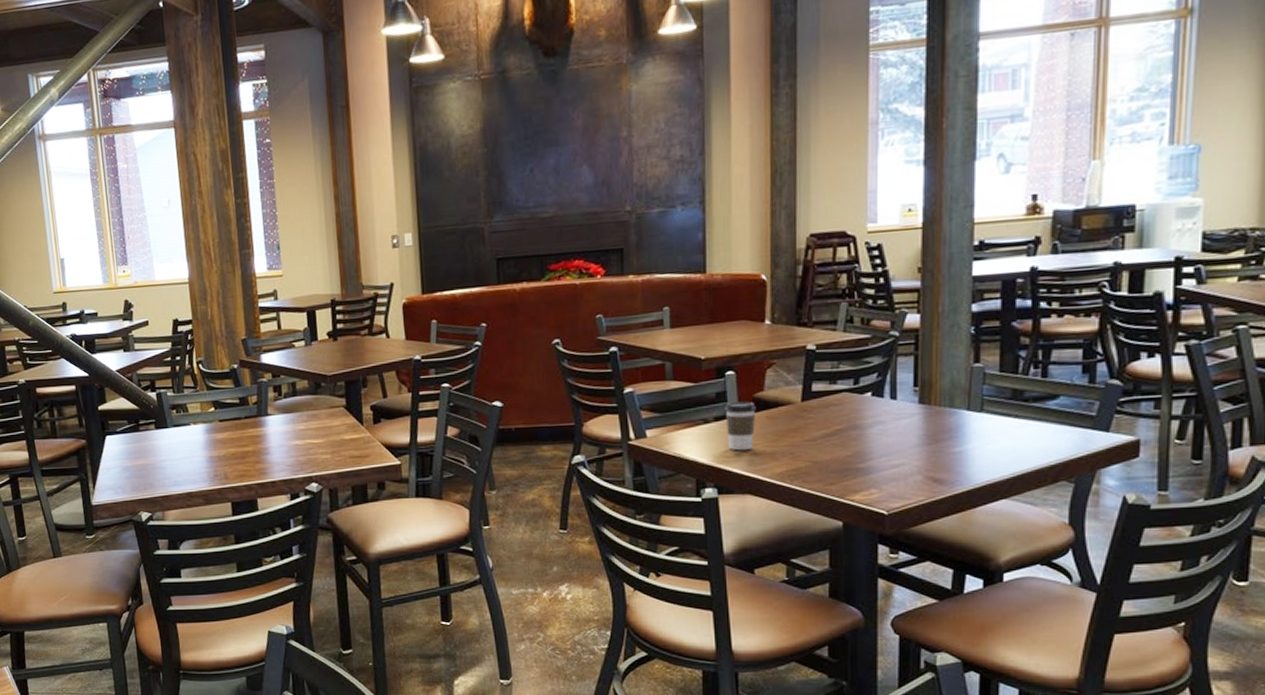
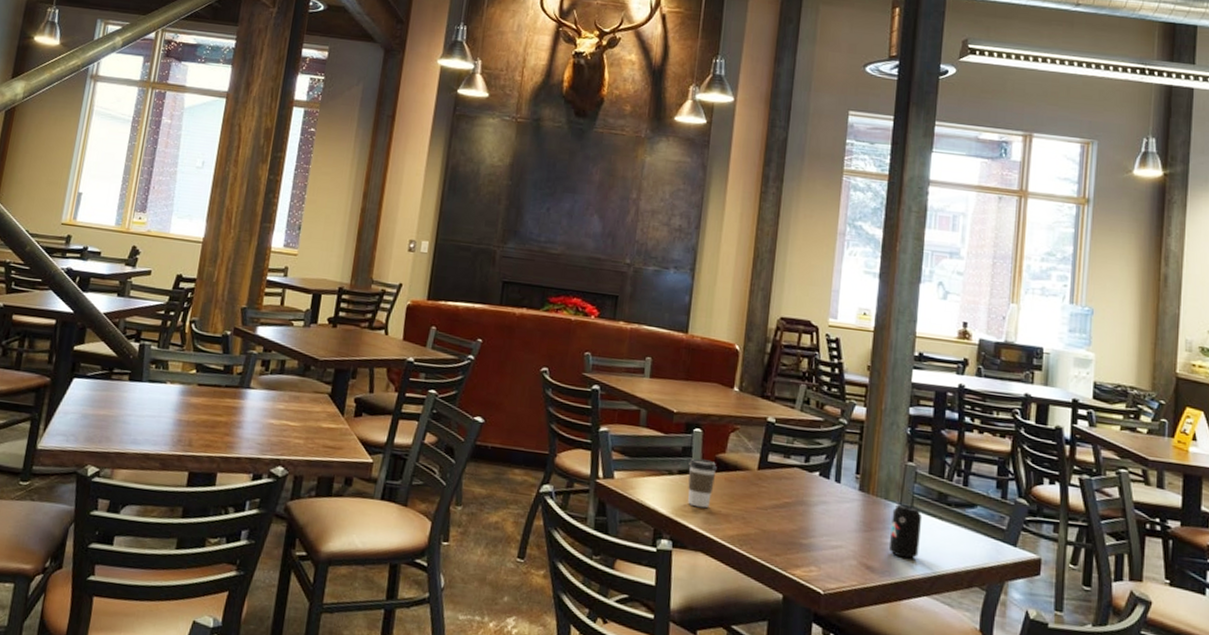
beverage can: none [957,409,995,465] -> present [888,504,923,559]

